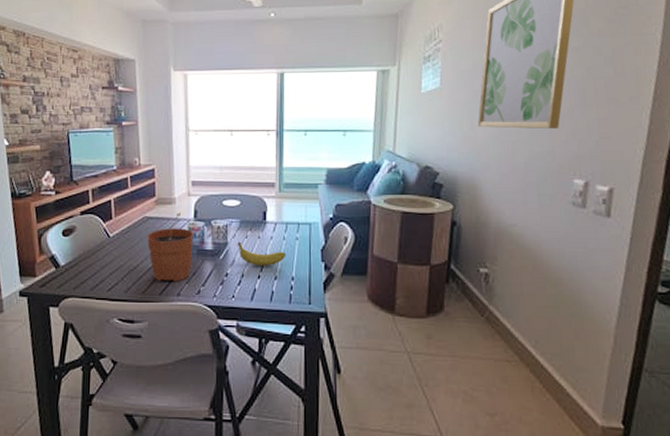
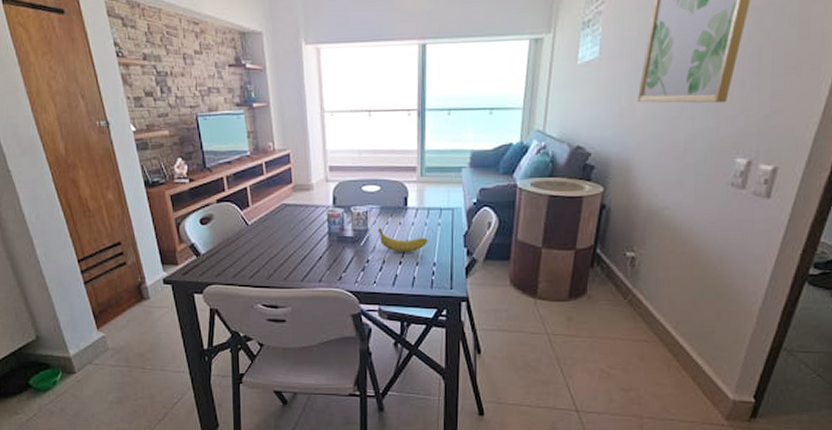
plant pot: present [147,212,193,282] -> none [286,199,333,269]

